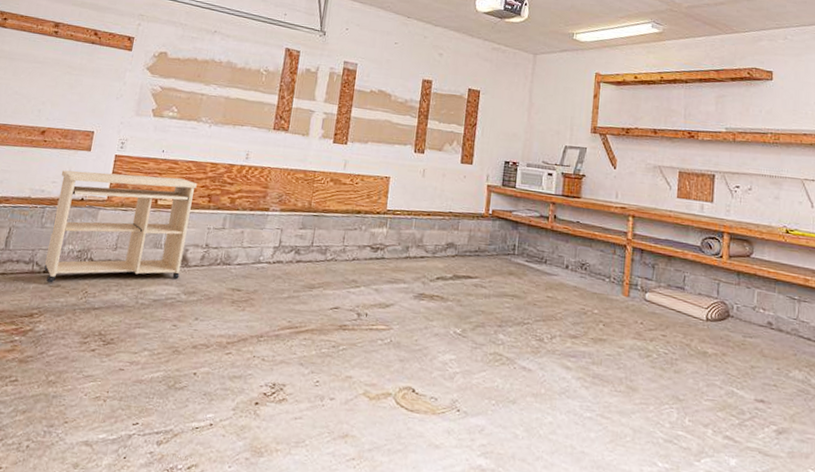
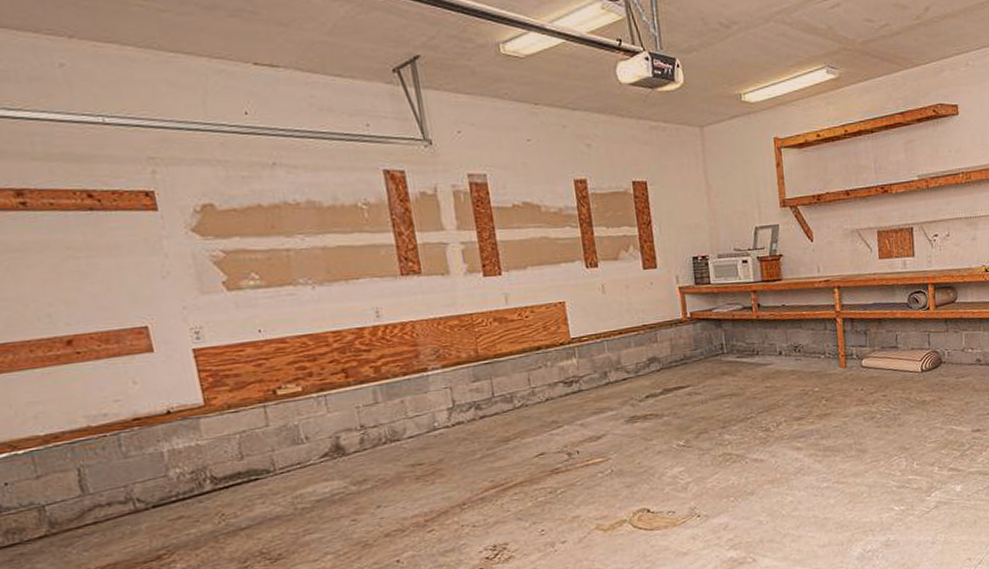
desk: present [44,170,197,283] -> none [121,357,340,517]

